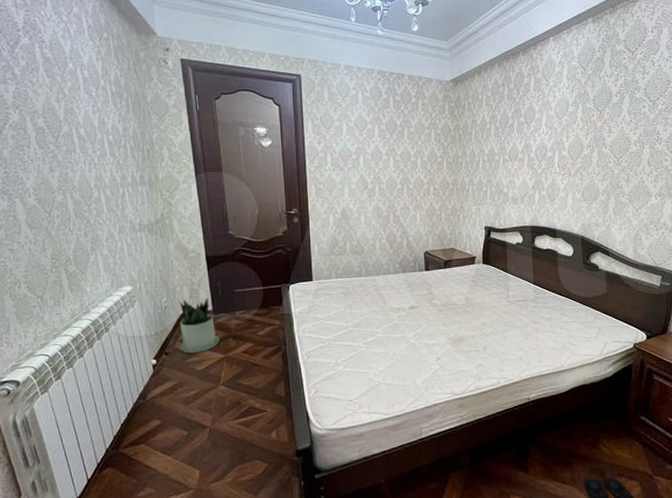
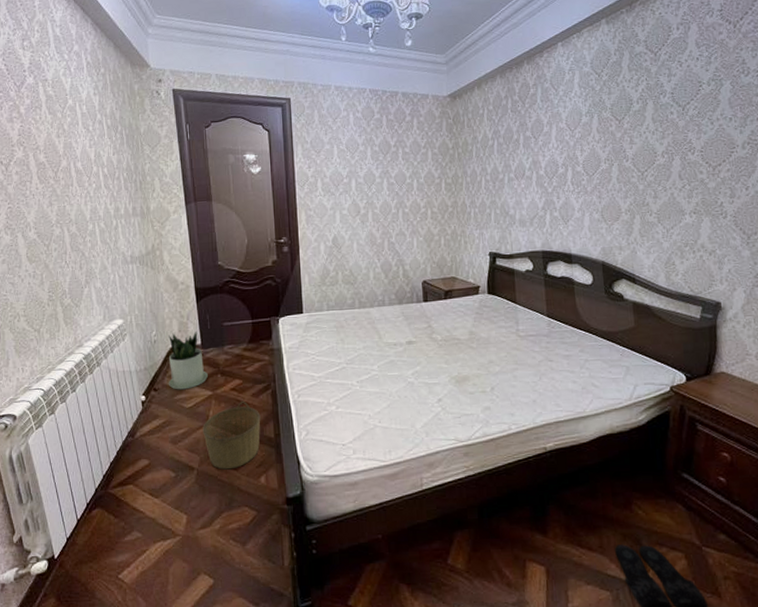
basket: none [215,363,272,427] -> present [203,401,261,470]

